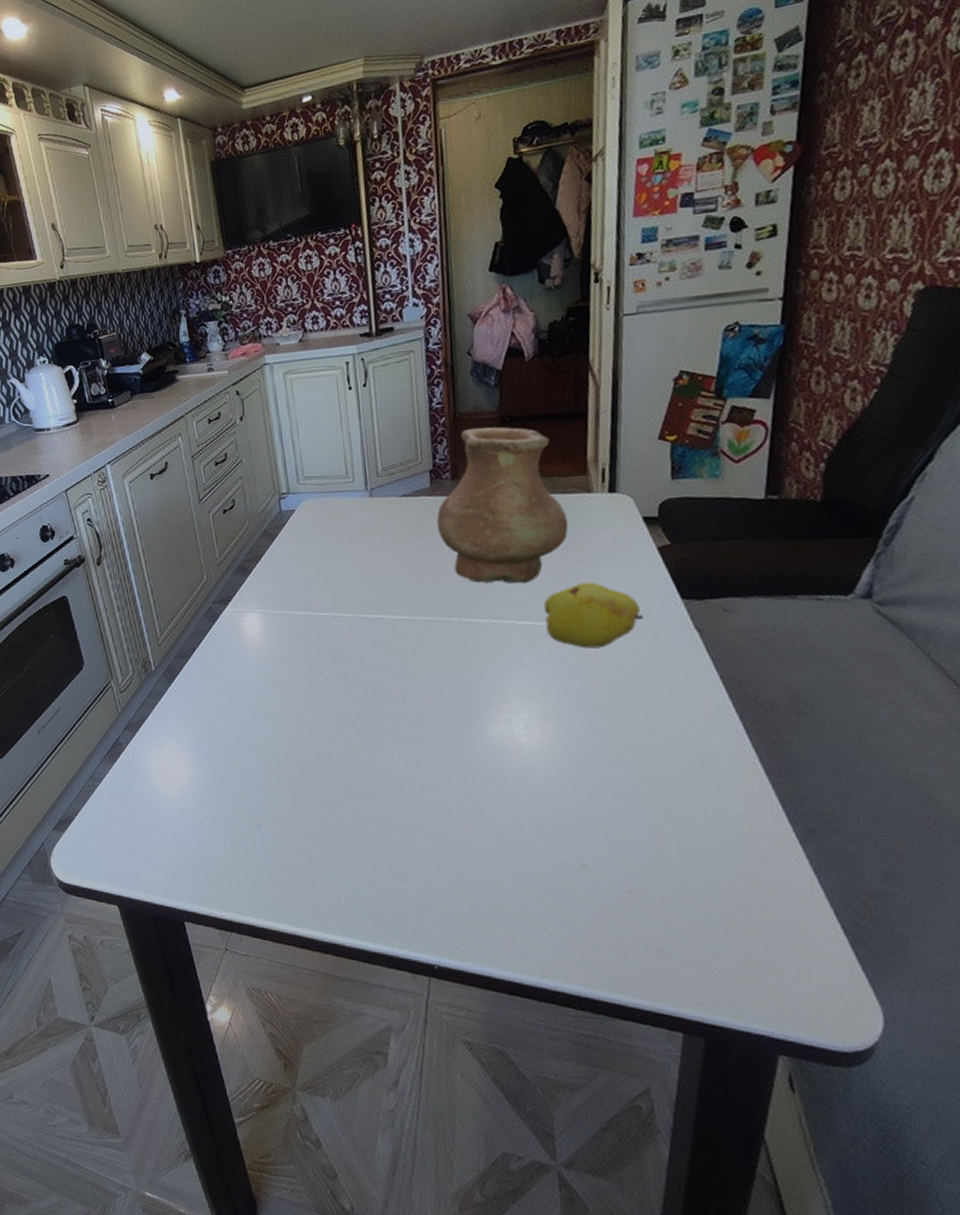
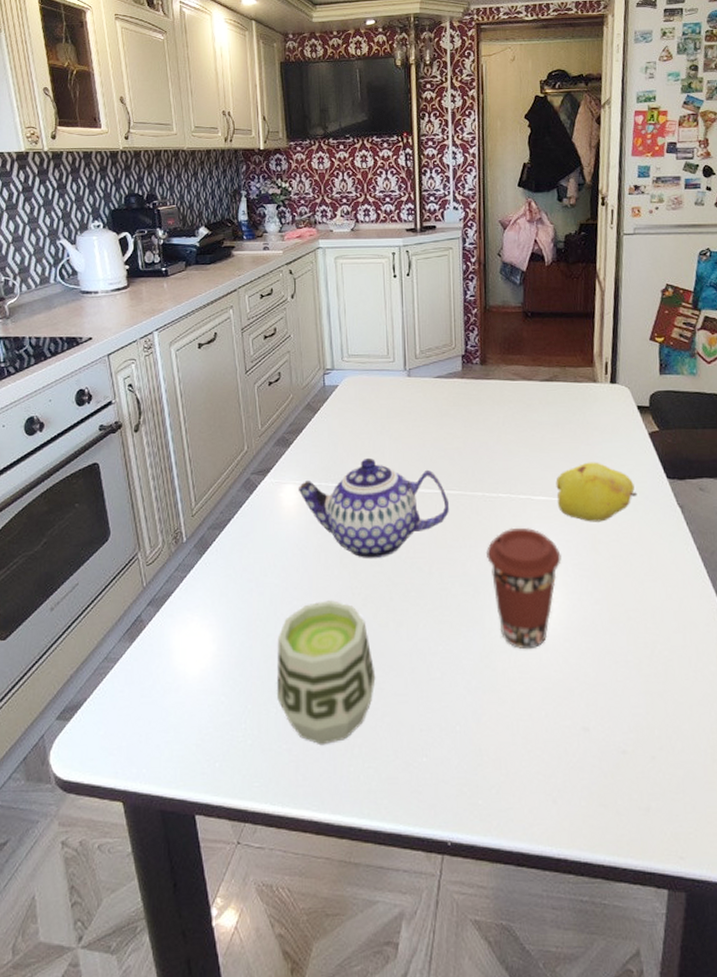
cup: none [250,728,352,866] -> present [276,600,376,746]
teapot: none [260,585,422,688] -> present [297,458,449,559]
vase: present [436,427,569,584] -> none [466,319,578,462]
coffee cup: none [464,654,552,782] -> present [485,527,561,650]

